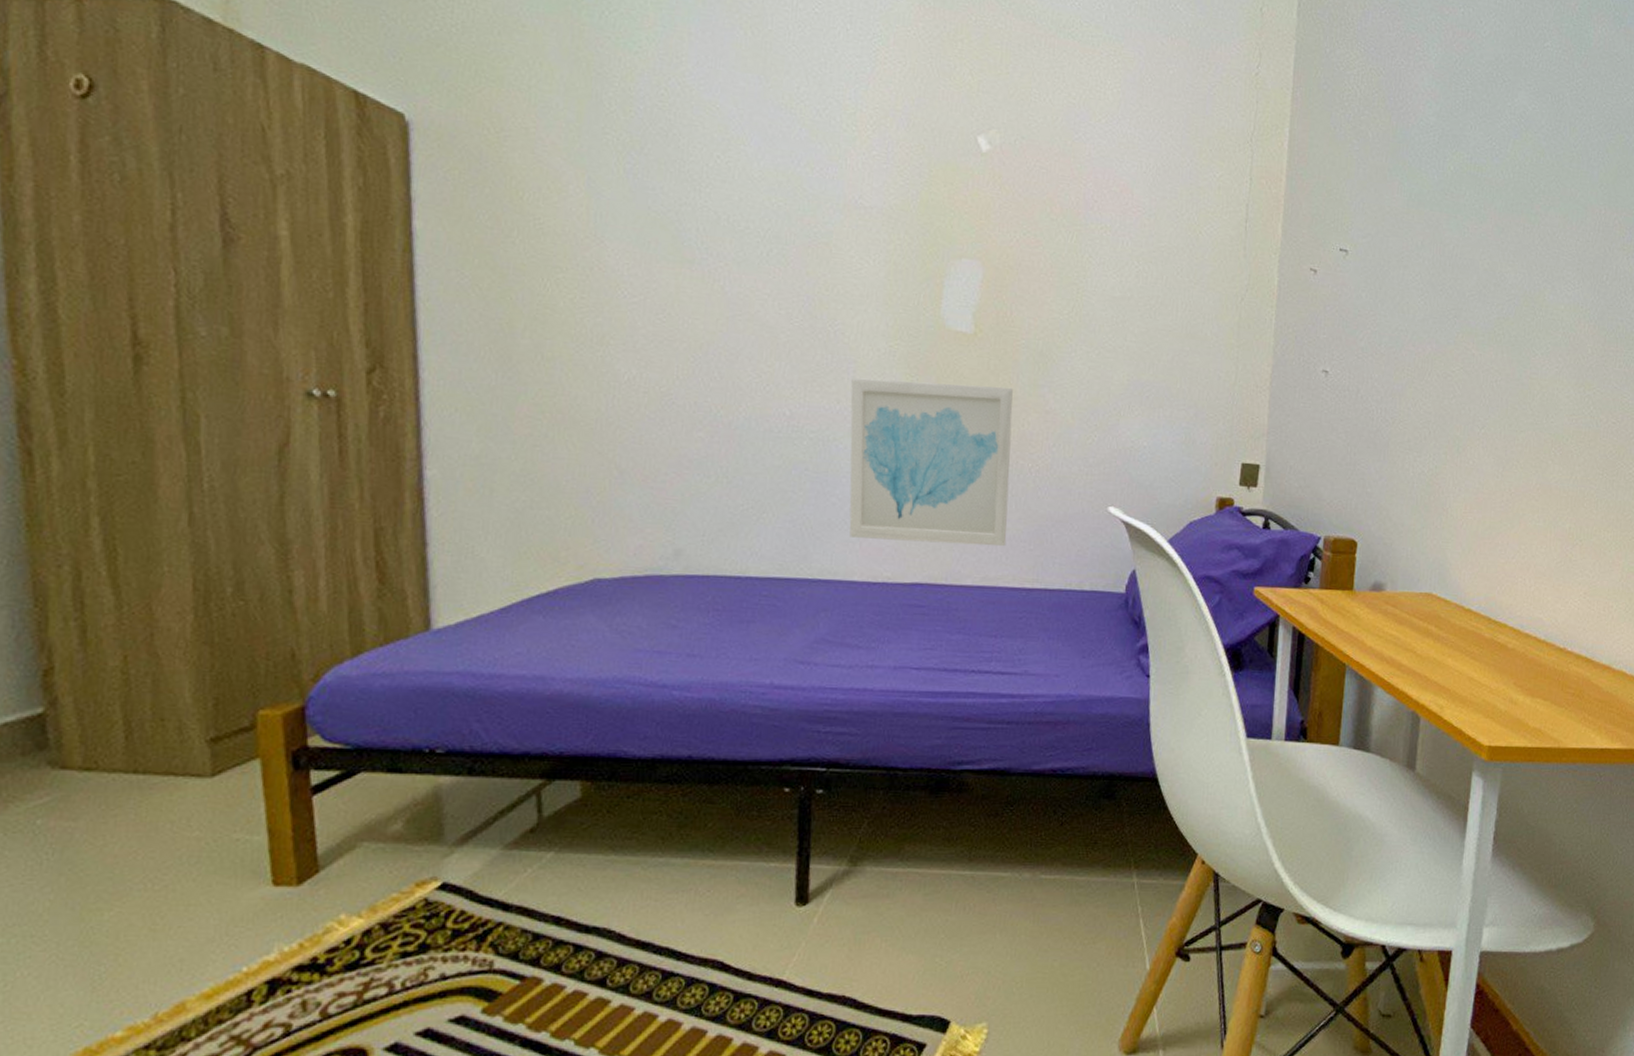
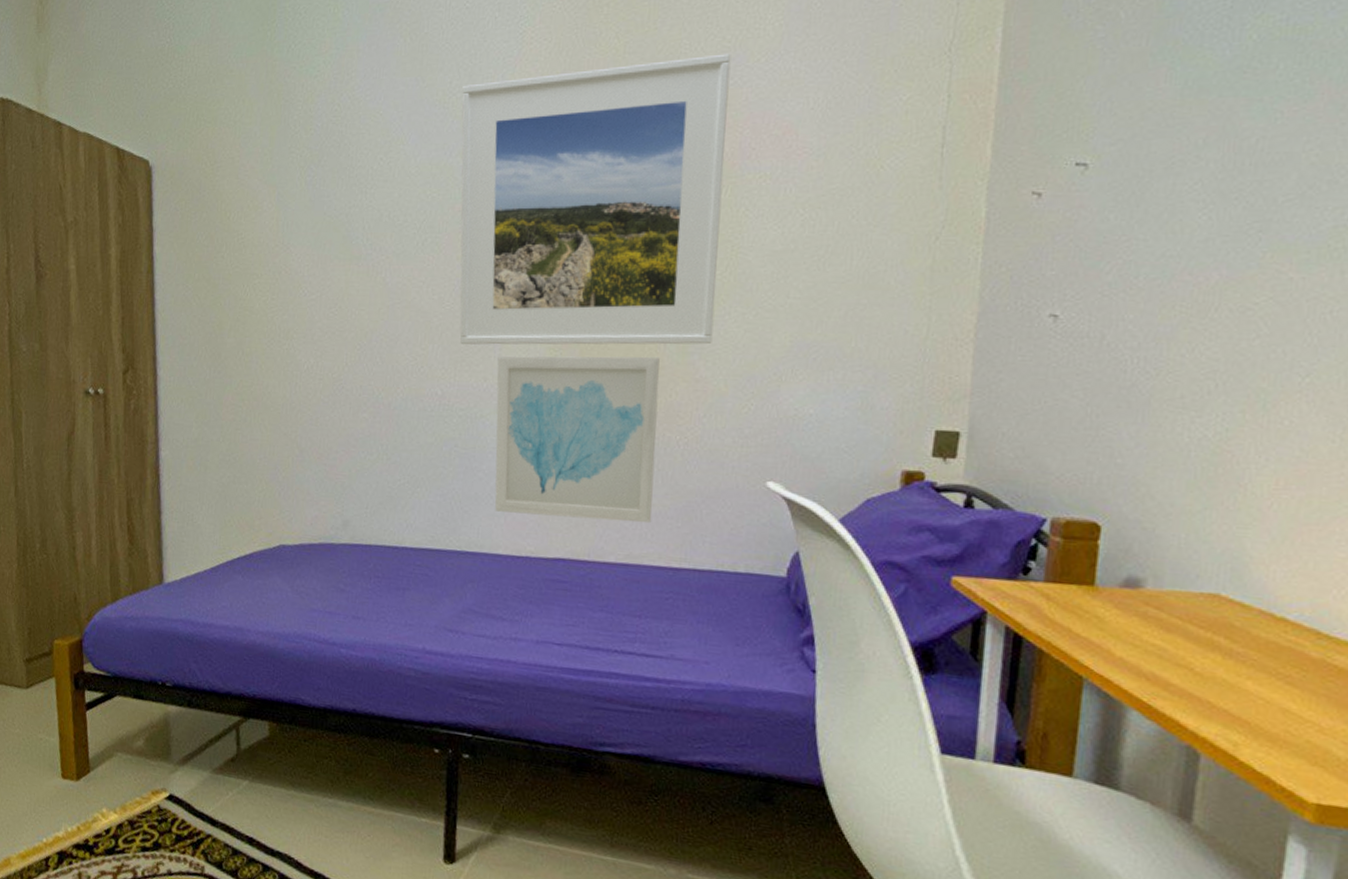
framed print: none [810,93,1076,379] -> present [459,53,731,345]

